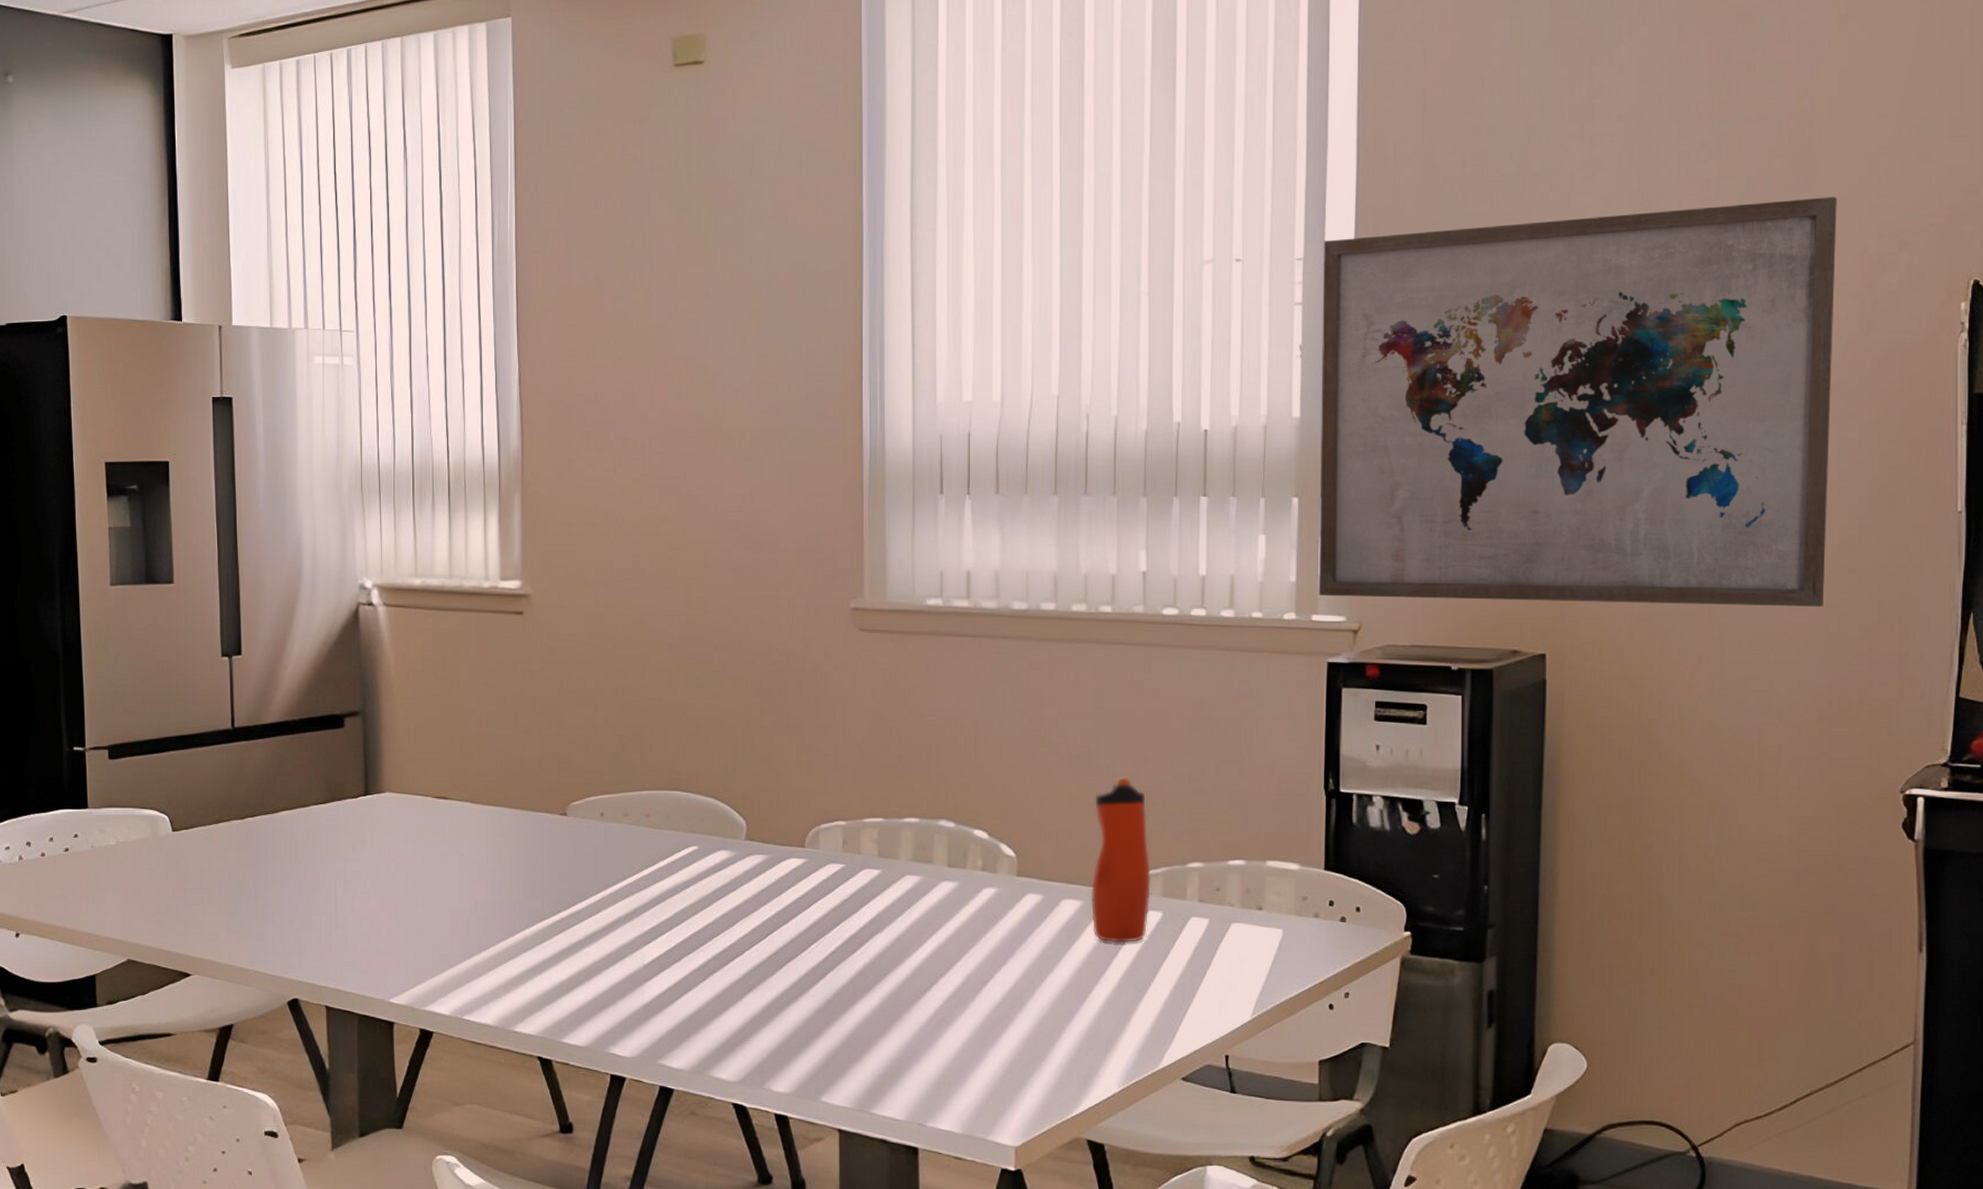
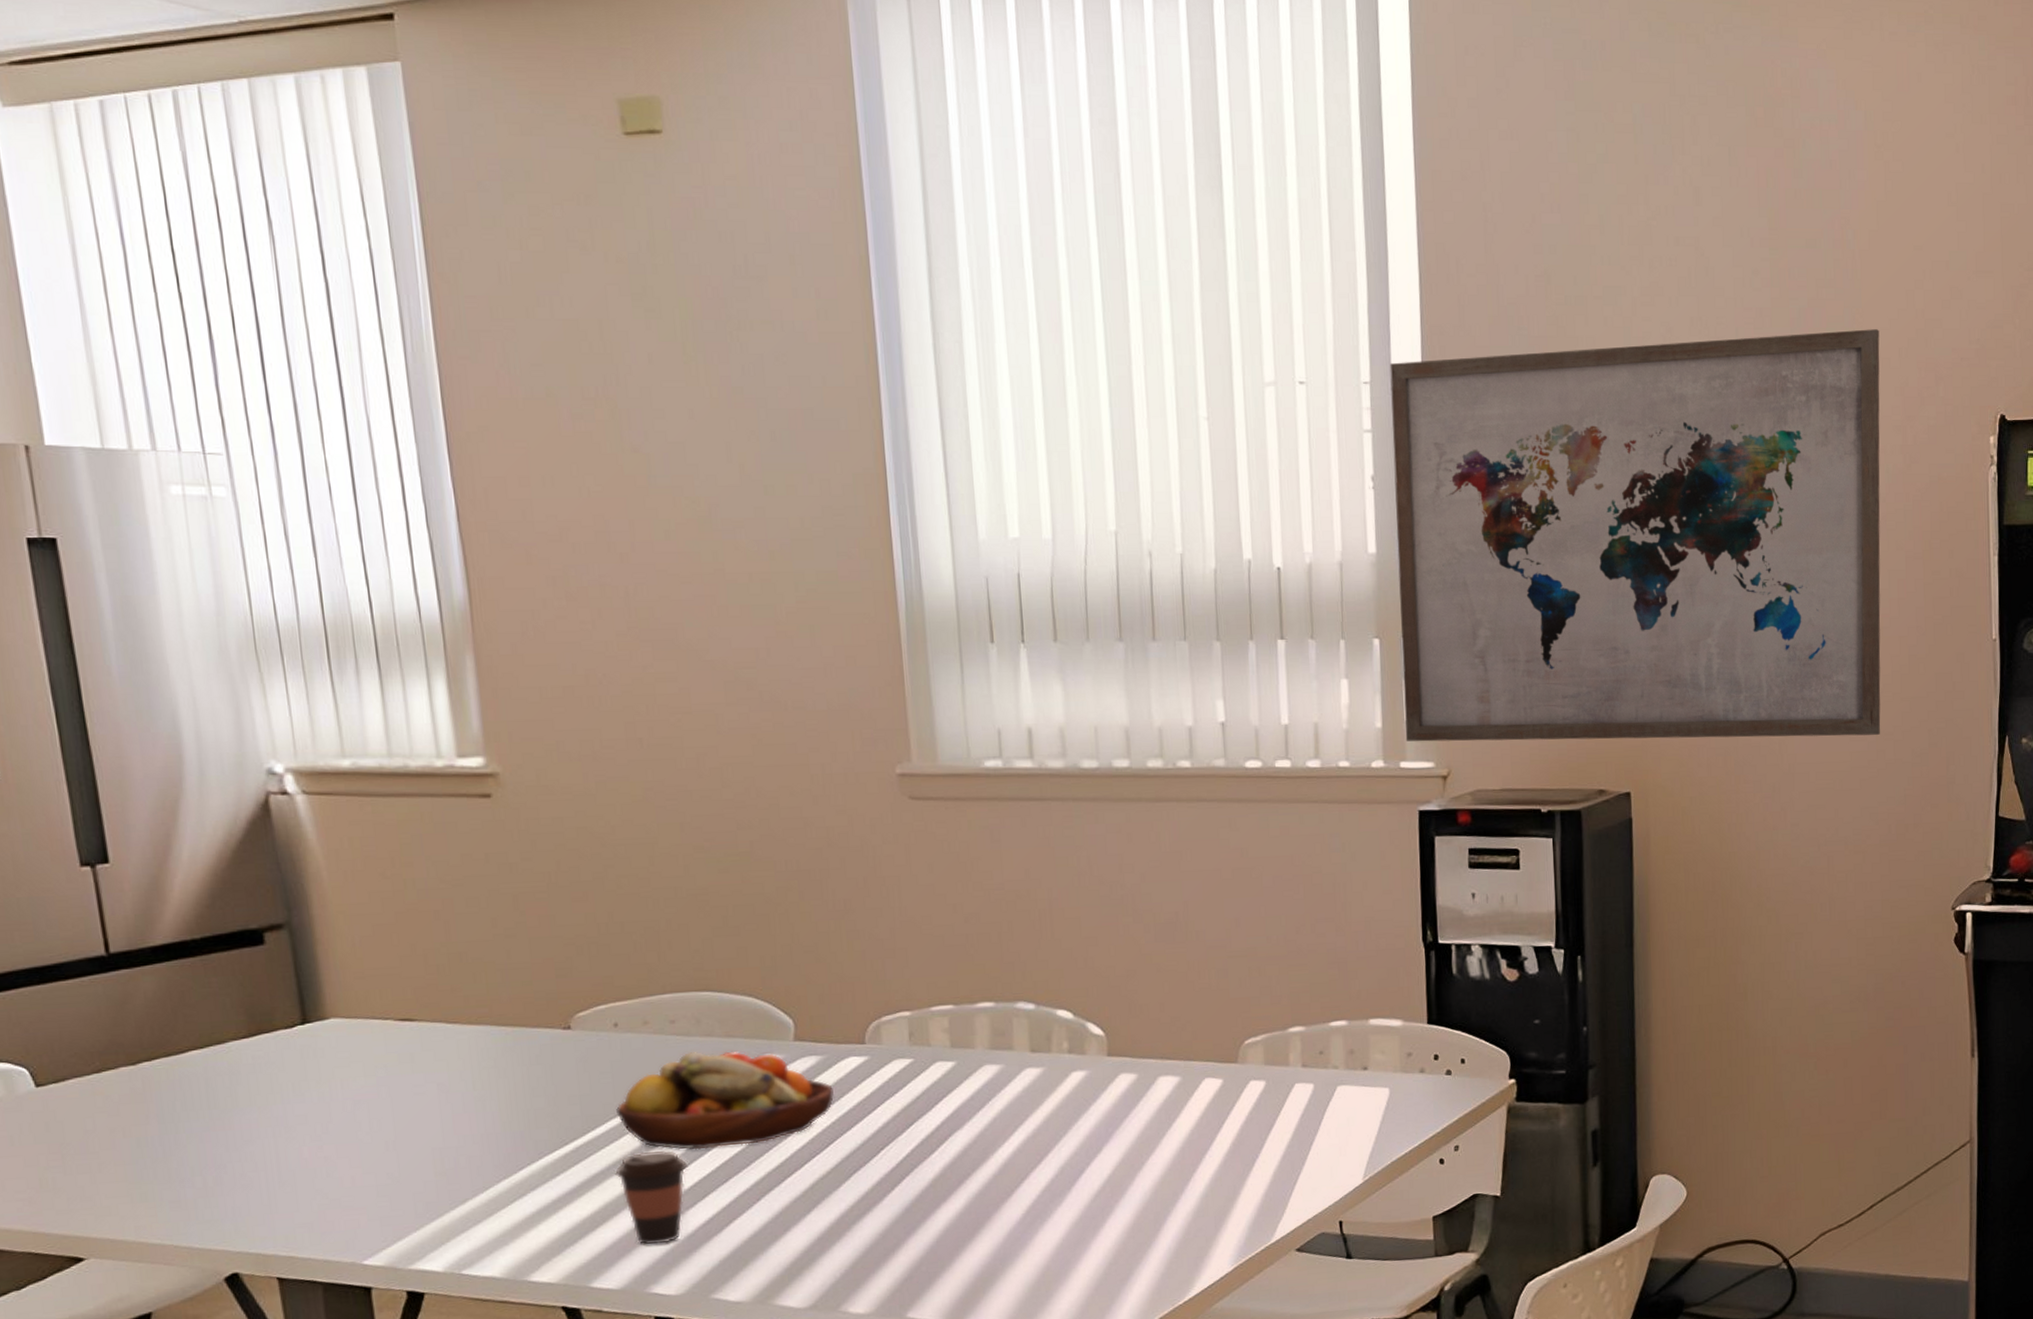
coffee cup: none [589,927,649,1010] -> present [614,1150,688,1245]
fruit bowl: none [596,842,776,930] -> present [616,1051,835,1150]
water bottle: present [1091,776,1151,943] -> none [1186,941,1252,1118]

